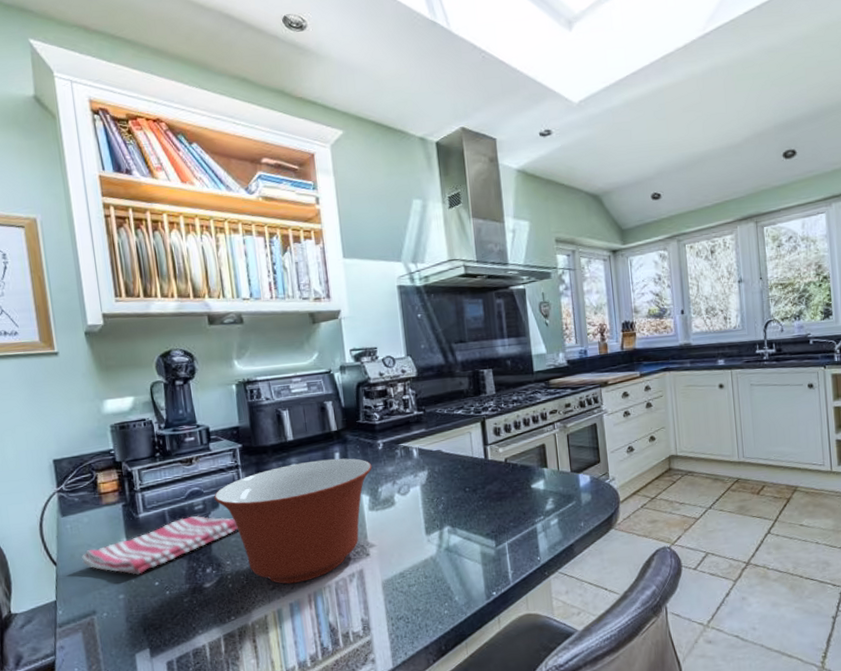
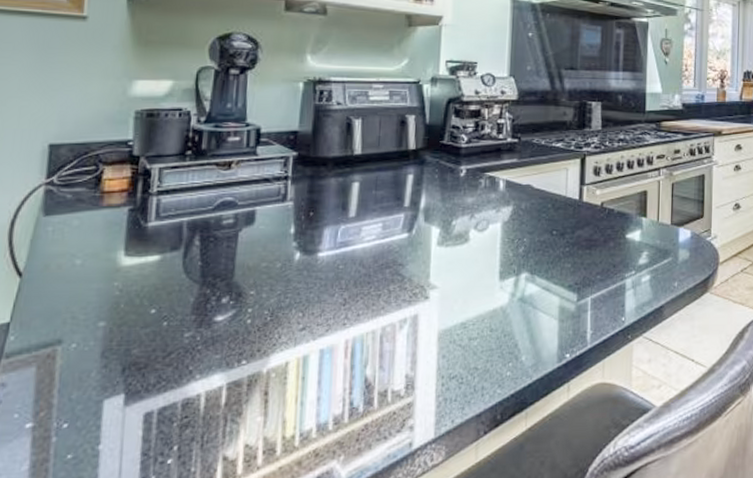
dish towel: present [82,515,238,575] -> none [58,231,273,298]
mixing bowl: present [214,458,372,584] -> none [250,181,450,326]

